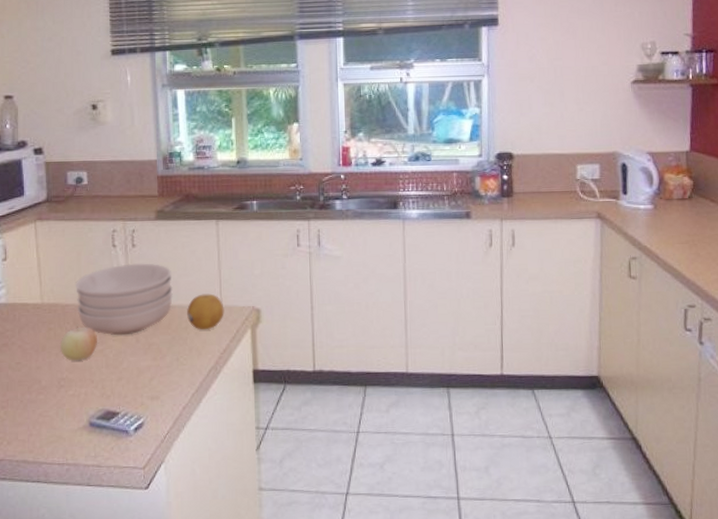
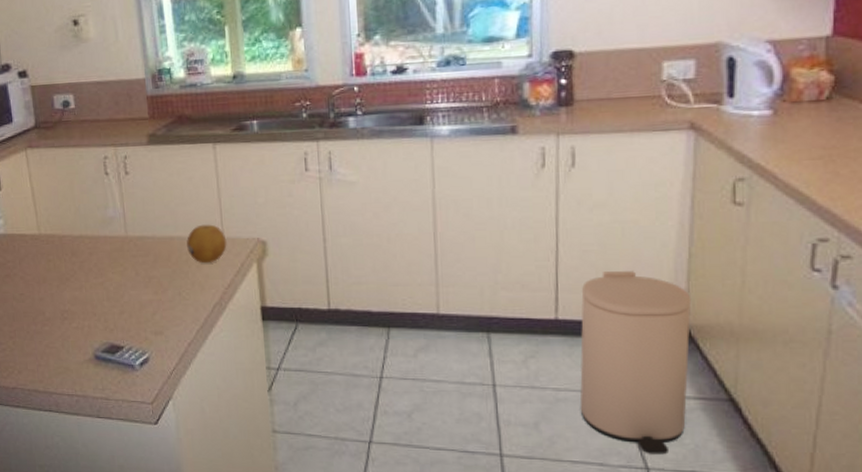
fruit: present [61,324,97,361] -> none [60,256,97,294]
bowl: present [74,263,174,336] -> none [70,191,172,268]
pedal bin: none [520,332,603,489] -> present [580,271,692,455]

